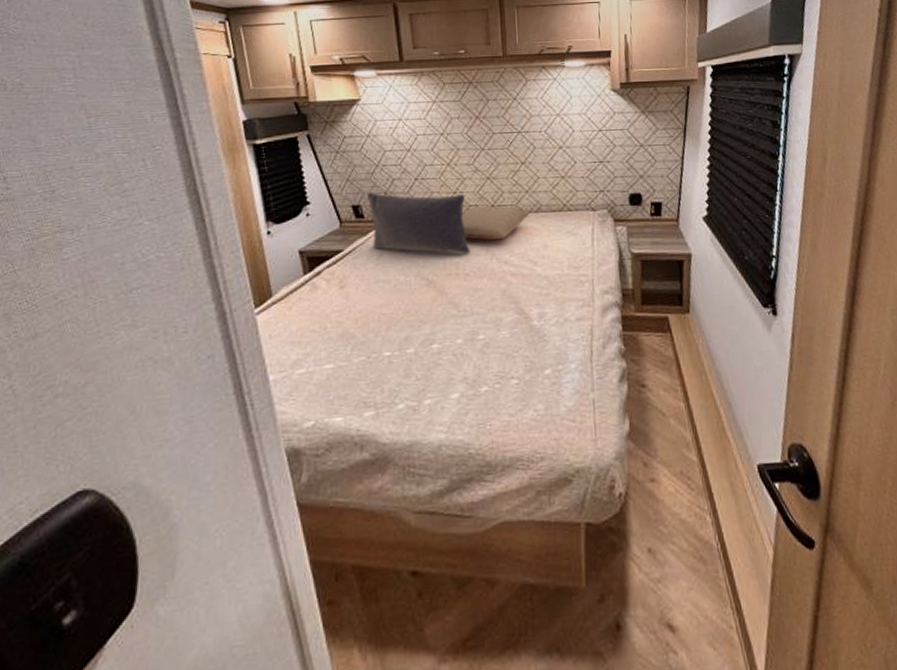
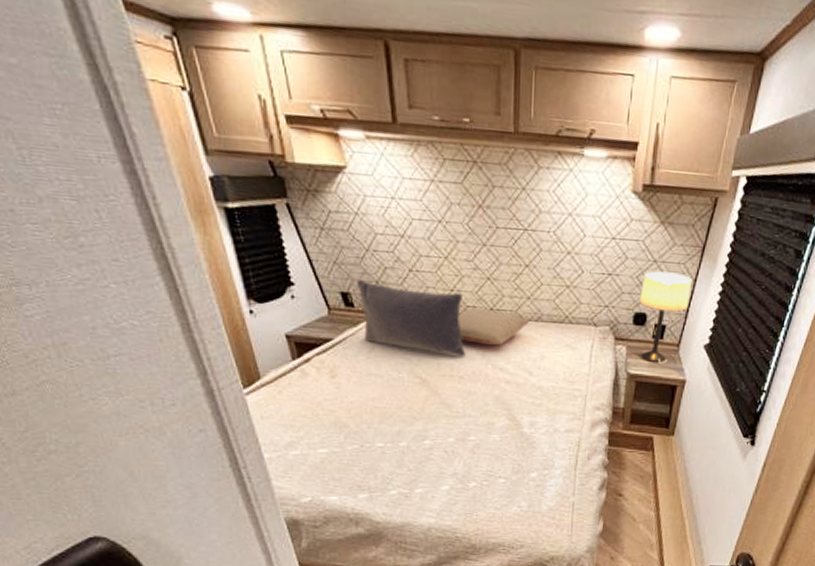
table lamp: none [632,153,680,241] -> present [640,271,693,365]

